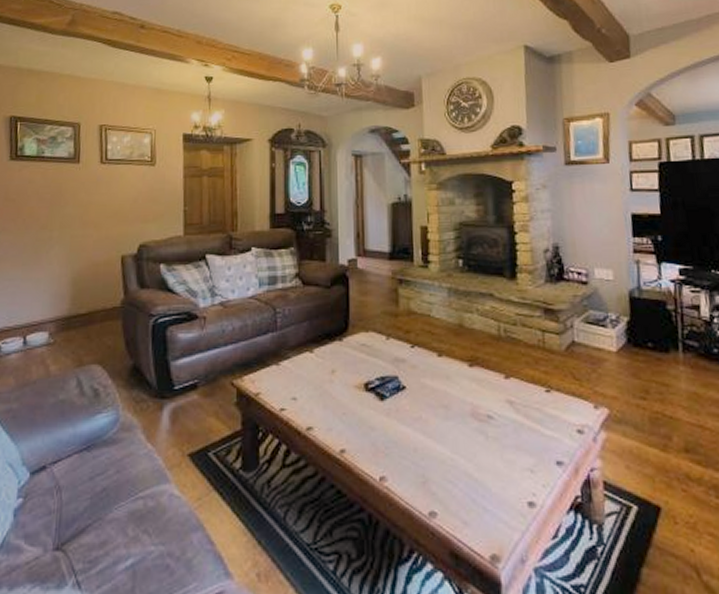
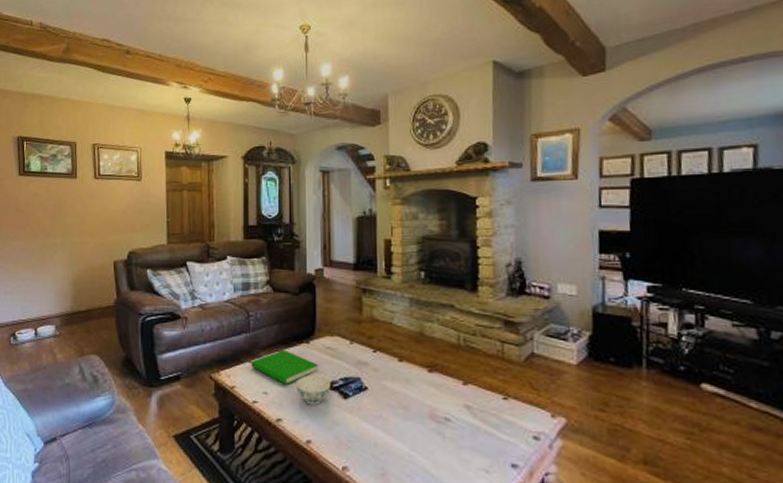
book: none [279,348,352,388] -> present [251,349,318,385]
bowl: none [327,375,367,409] -> present [295,375,331,405]

